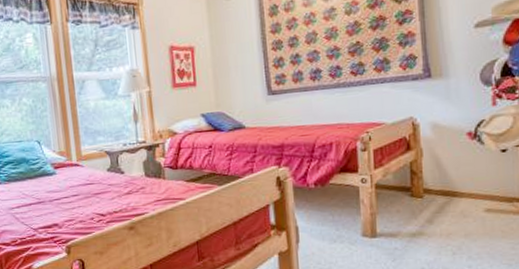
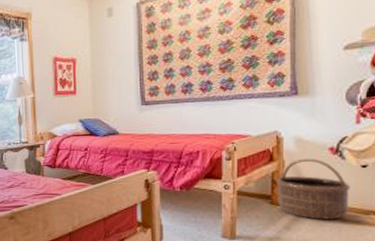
basket: none [415,144,492,211] -> present [276,158,351,220]

